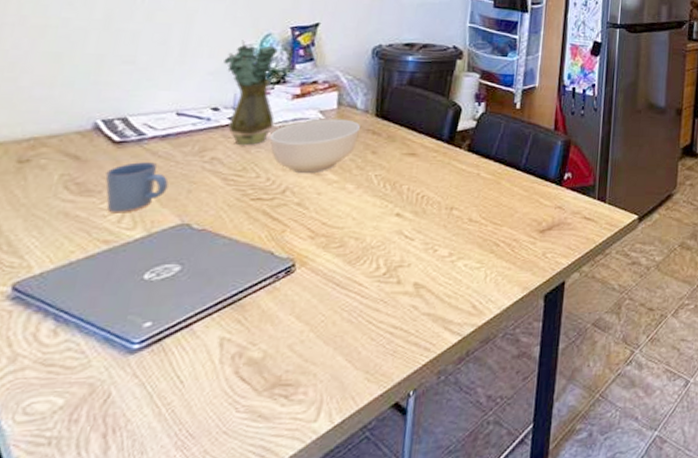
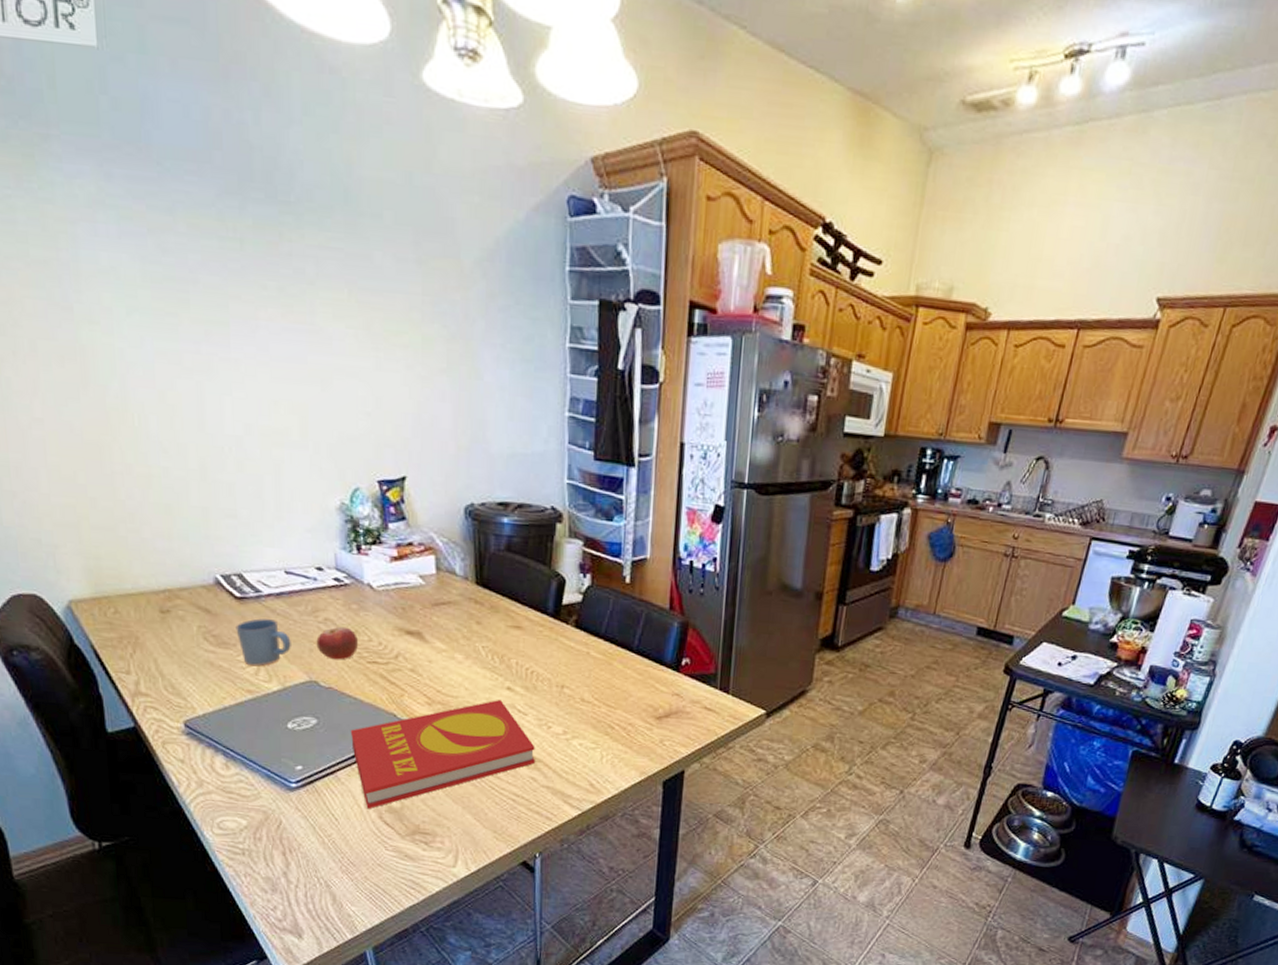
fruit: none [196,165,245,200] -> present [316,626,359,660]
book: none [216,226,420,365] -> present [350,699,535,809]
vase: present [223,40,278,145] -> none [318,494,377,608]
bowl: present [269,119,361,174] -> none [375,584,463,641]

